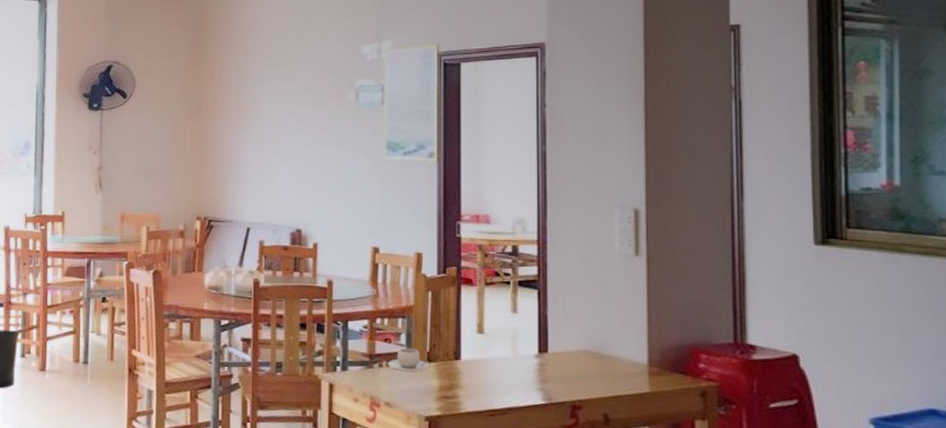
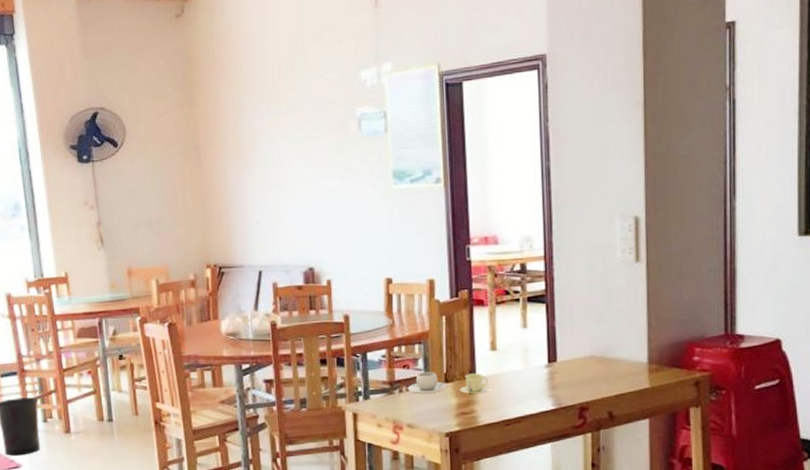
cup and saucer: none [442,354,475,378] -> present [459,372,490,395]

